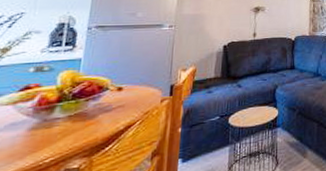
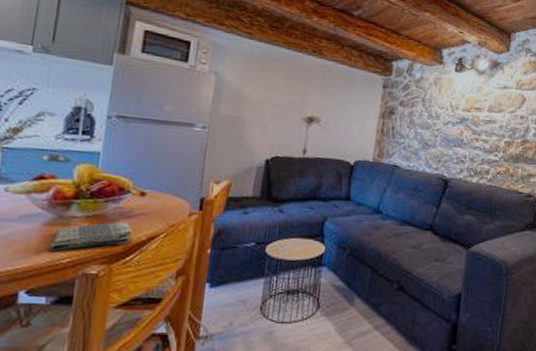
dish towel: none [33,116,111,154] -> present [49,222,132,252]

